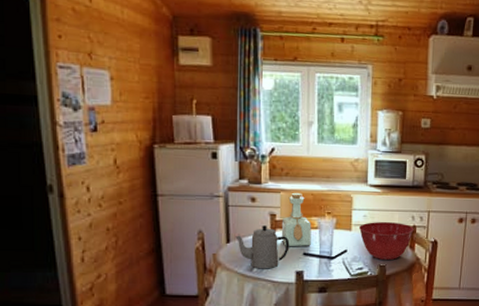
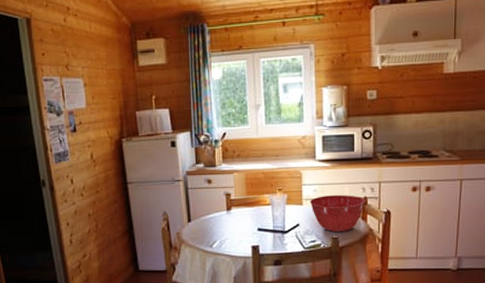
teapot: present [235,225,290,269] -> none [195,205,245,245]
bottle: present [281,192,312,247] -> none [236,172,265,224]

